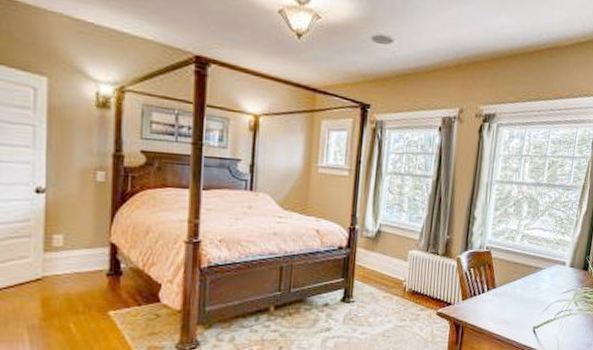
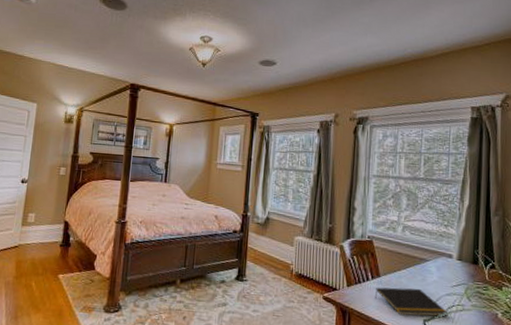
notepad: none [488,297,557,325] -> present [374,287,449,317]

